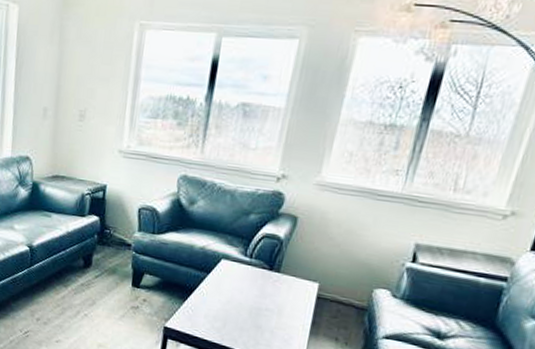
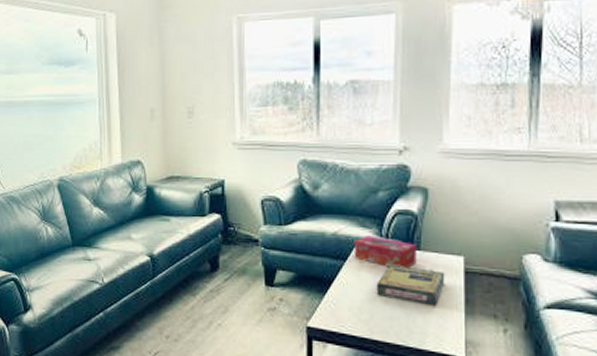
tissue box: none [217,253,277,287] -> present [353,235,417,268]
video game box: none [232,281,299,323] -> present [376,264,445,305]

